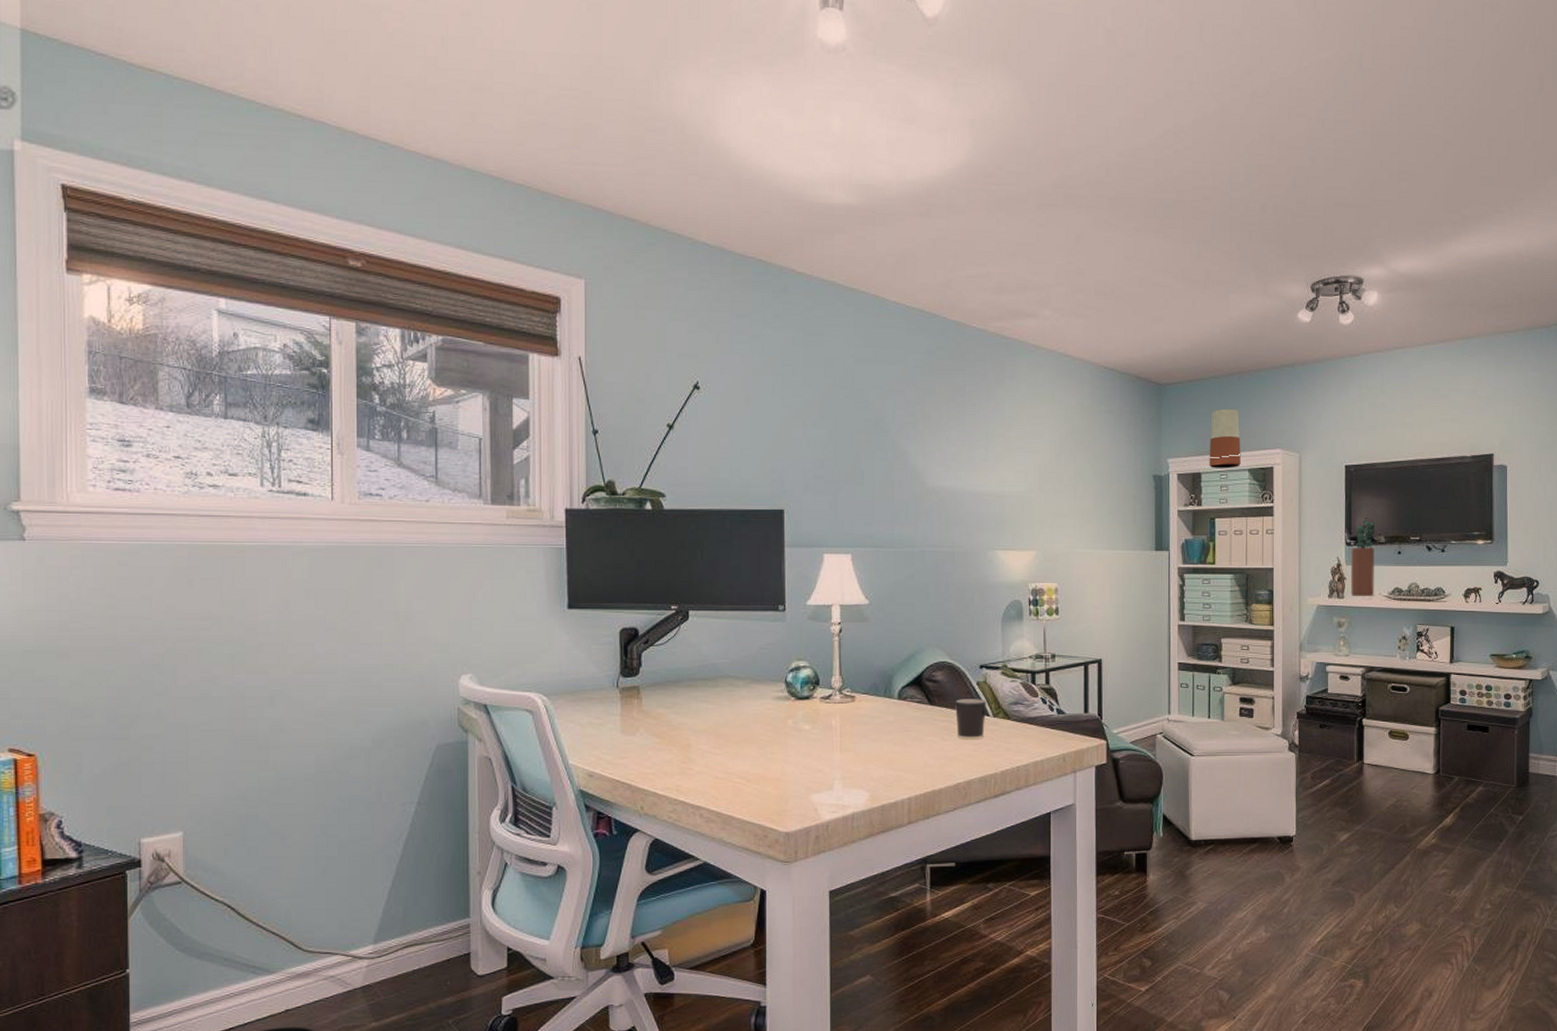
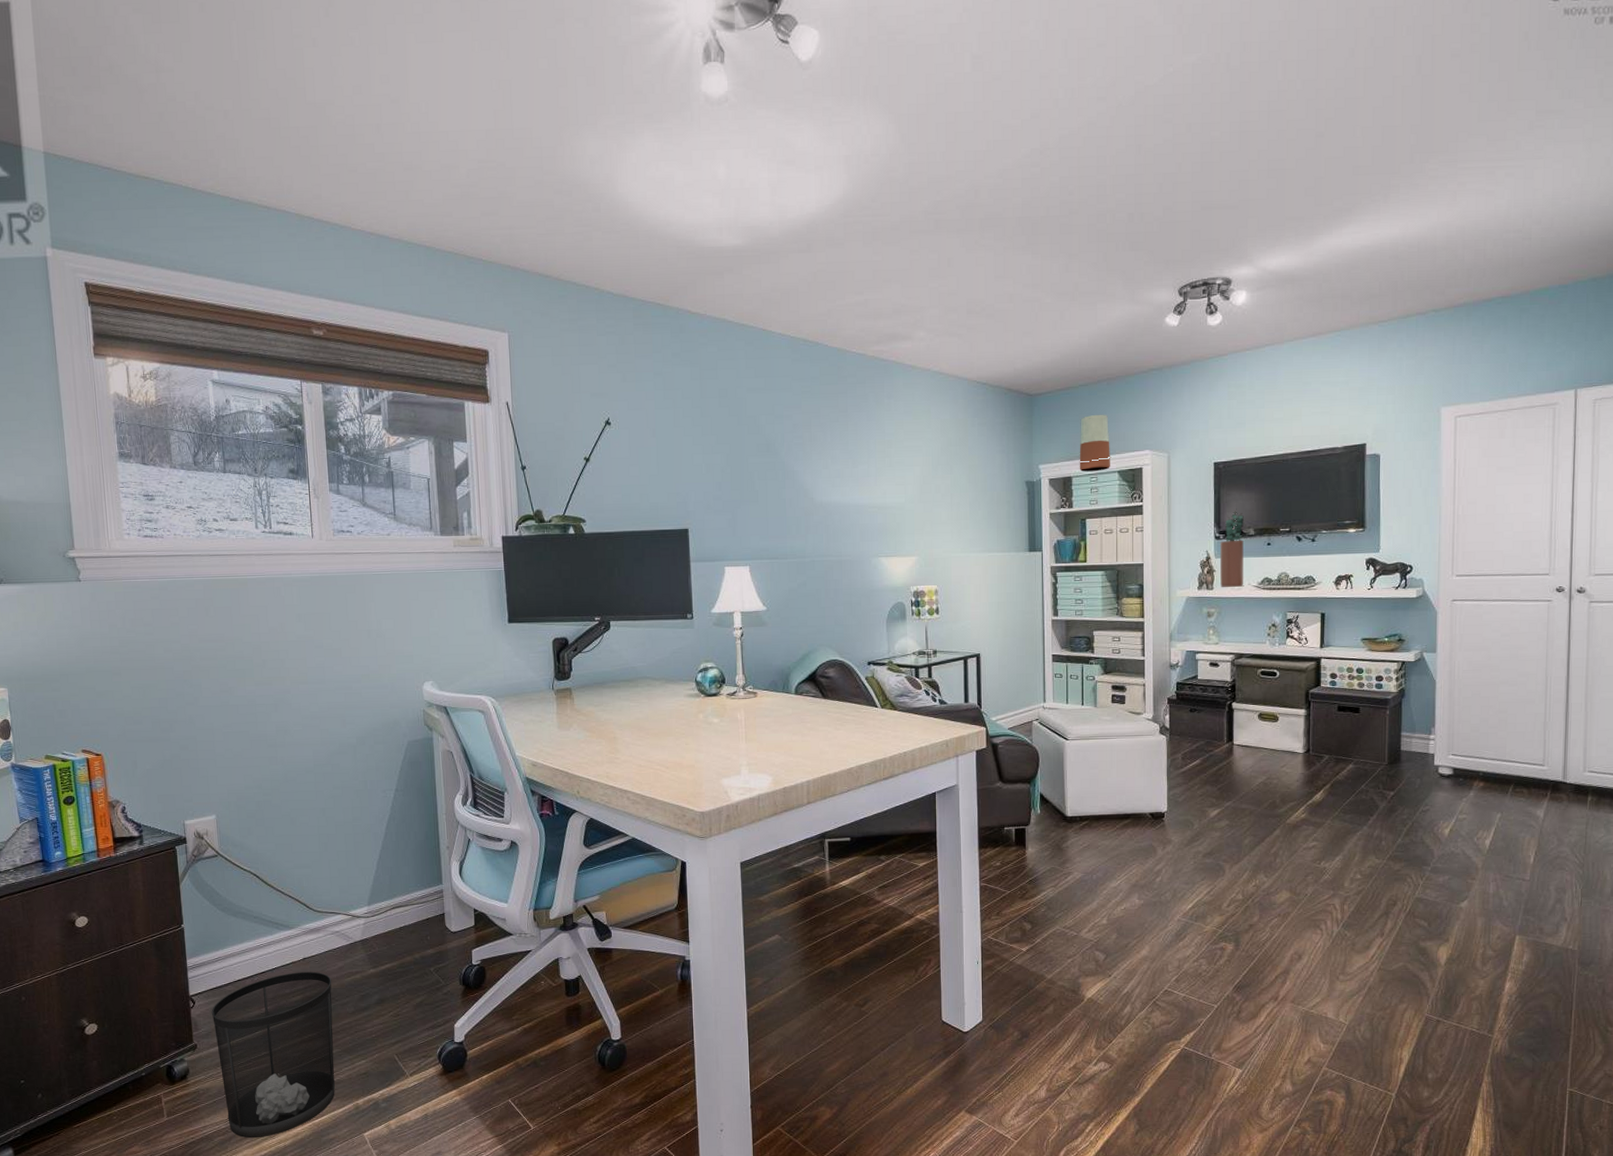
mug: present [955,699,986,740] -> none [846,692,875,729]

